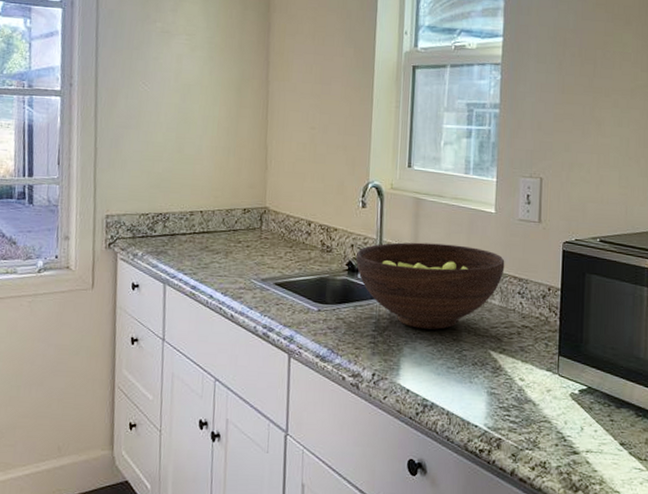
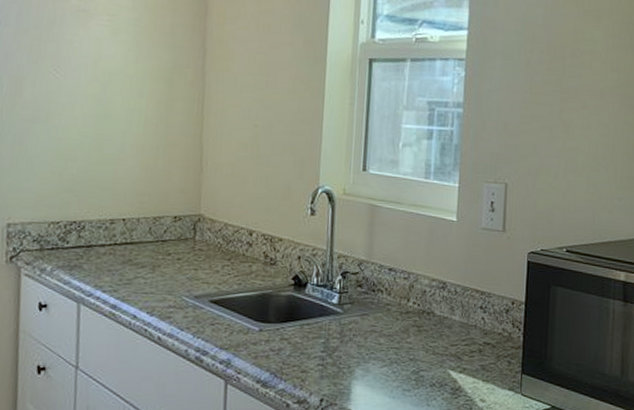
fruit bowl: present [356,242,505,330] -> none [303,253,467,349]

